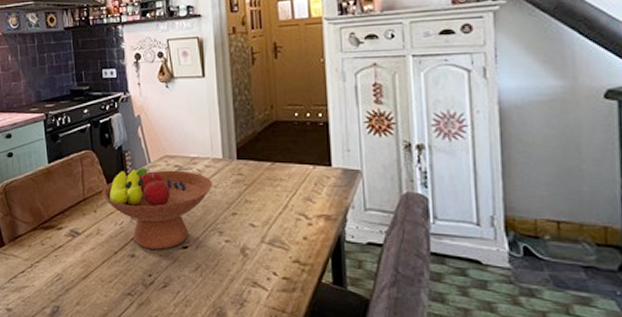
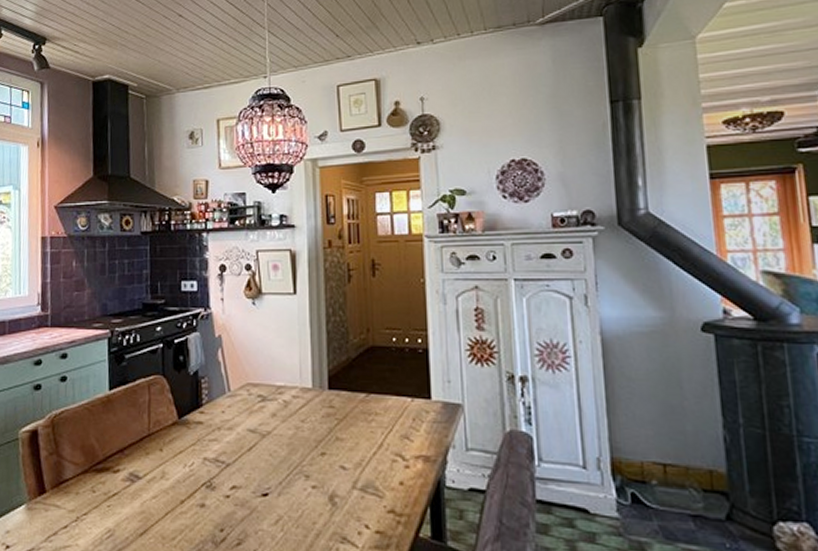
fruit bowl: present [102,168,213,250] -> none [171,398,300,498]

